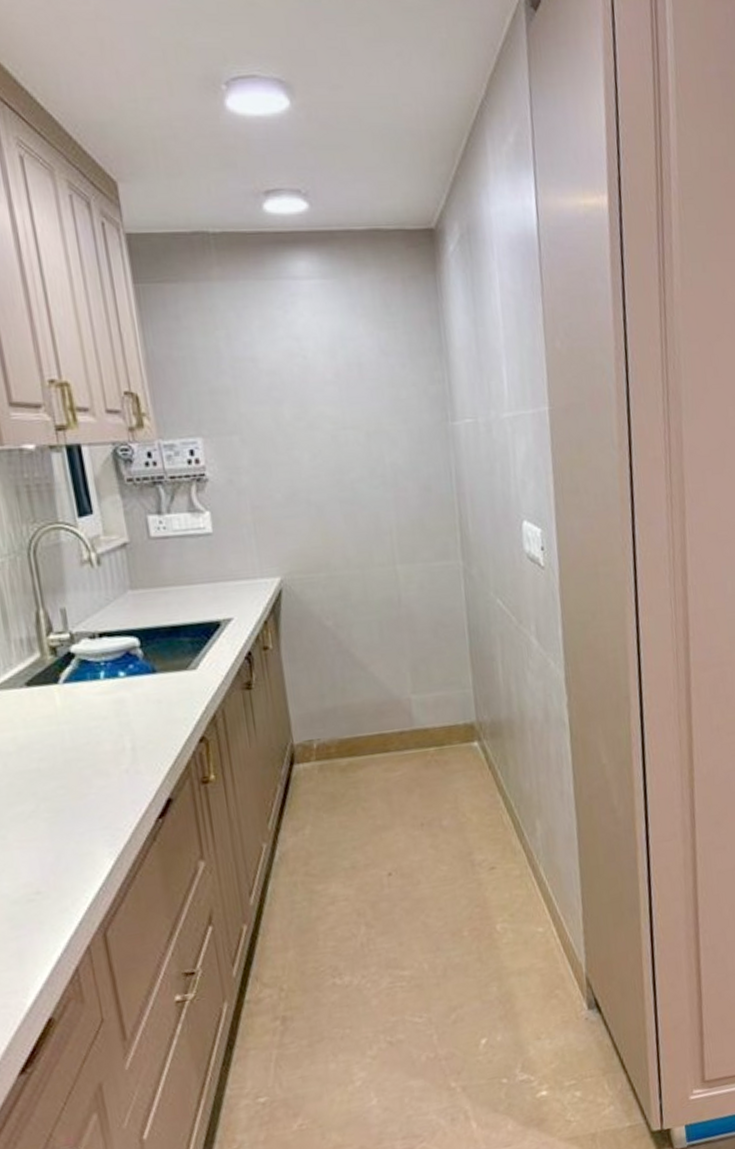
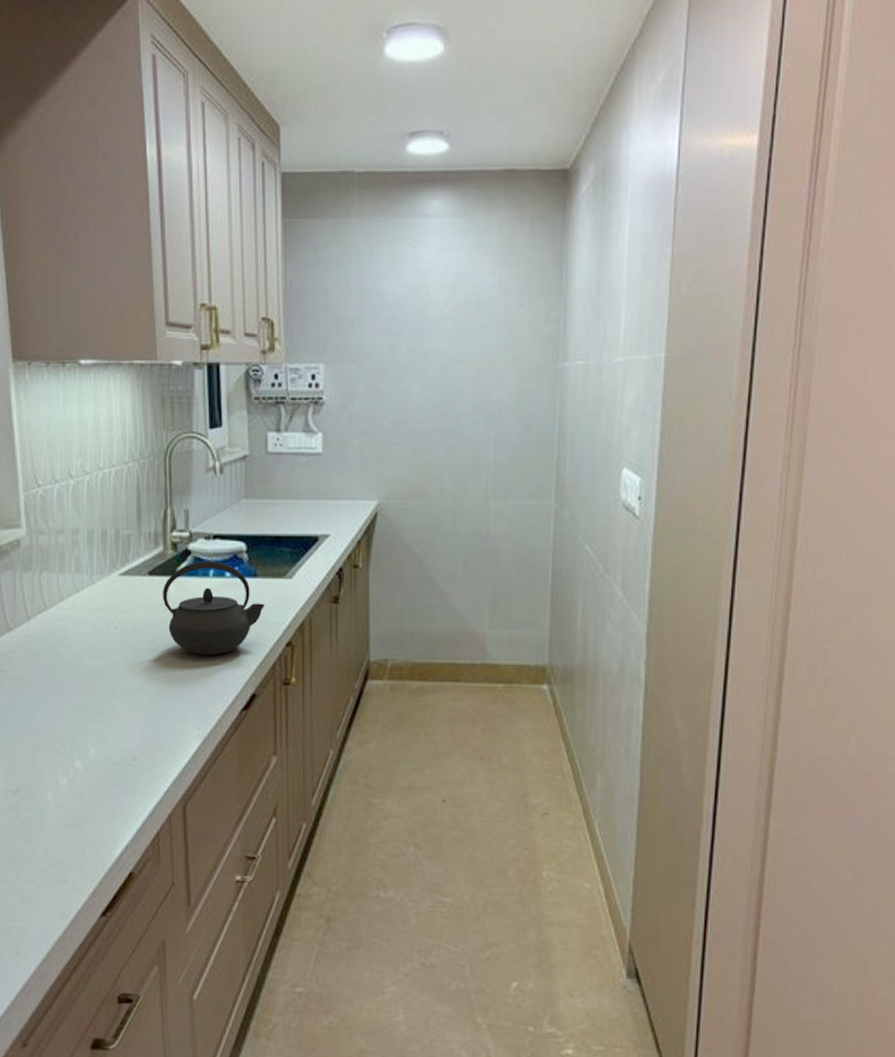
kettle: none [46,661,170,766] -> present [163,561,266,655]

